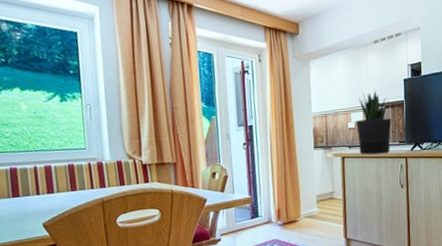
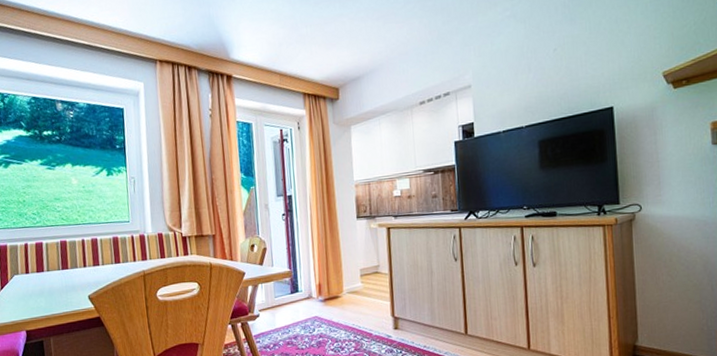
planter: present [355,90,392,155] -> none [401,154,442,226]

